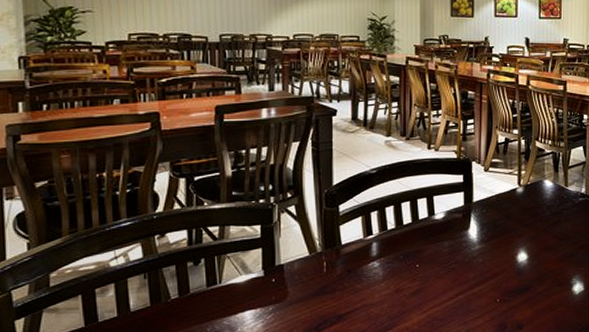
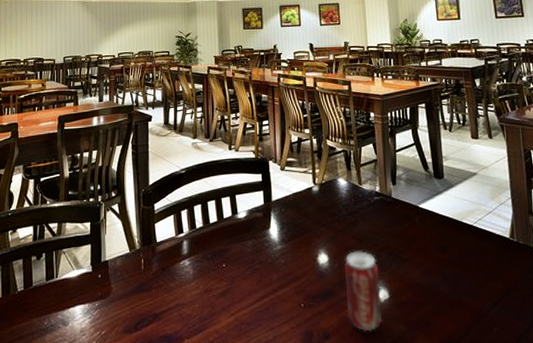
beverage can: none [542,249,577,321] -> present [345,251,383,332]

